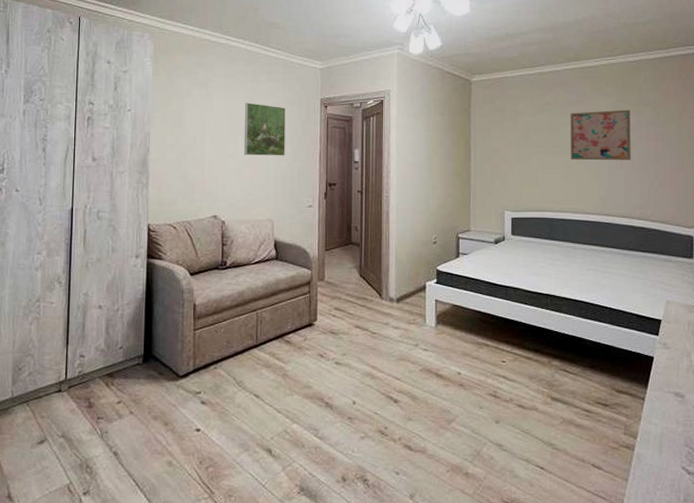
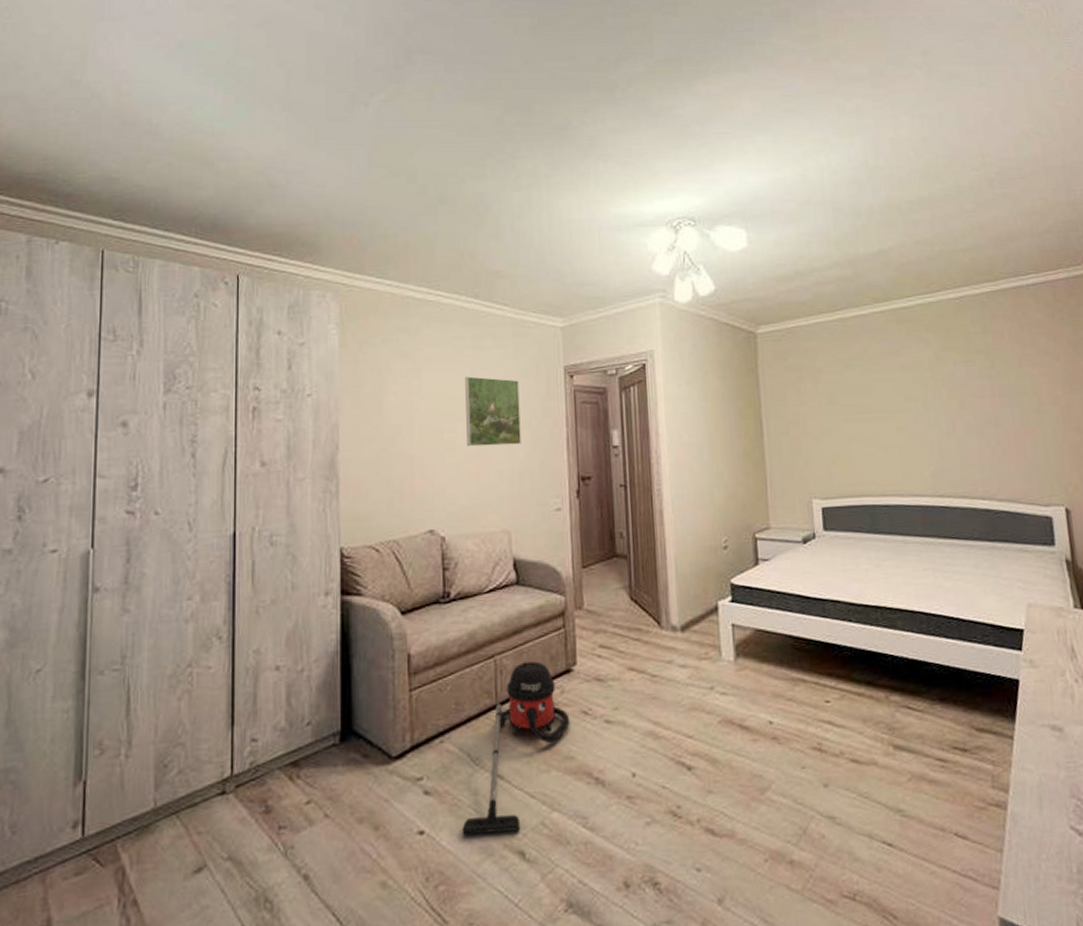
vacuum cleaner: none [227,316,310,435] -> present [462,661,570,835]
wall art: present [570,109,631,160] -> none [884,359,965,427]

